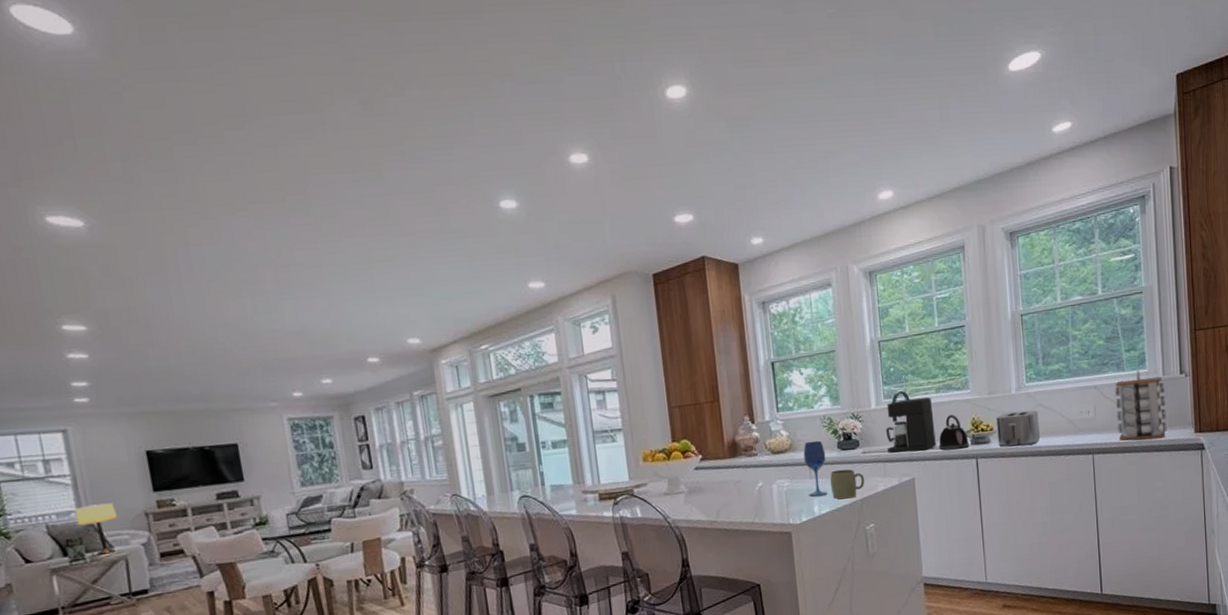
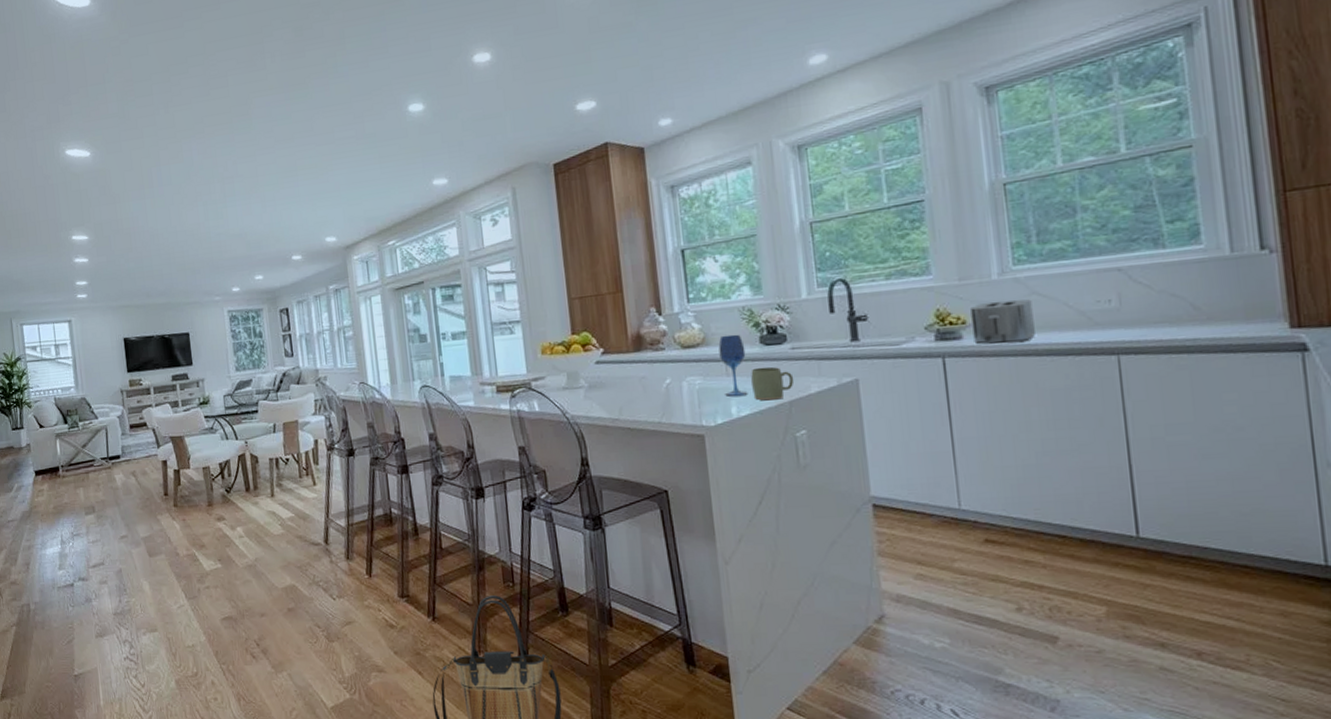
table lamp: present [75,503,117,555] -> none [74,381,102,424]
coffee maker: present [886,396,936,453] -> none [820,284,887,350]
kettle: present [939,414,969,452] -> none [890,305,933,349]
spice rack: present [1114,370,1168,441] -> none [1150,246,1242,339]

